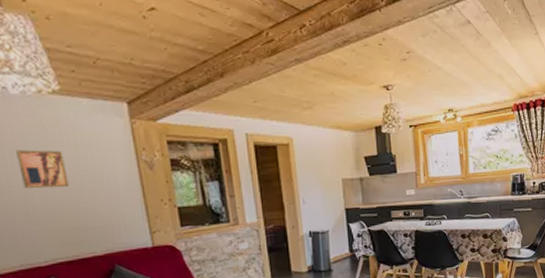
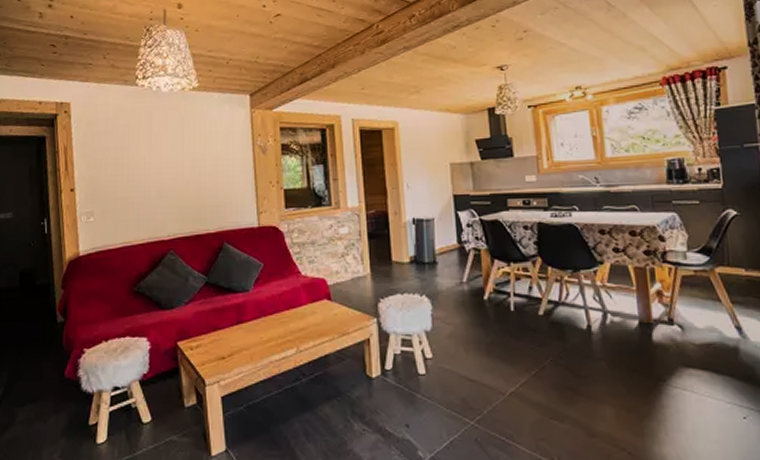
wall art: present [16,149,69,188] -> none [159,137,195,170]

